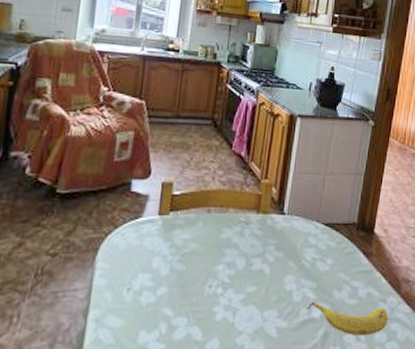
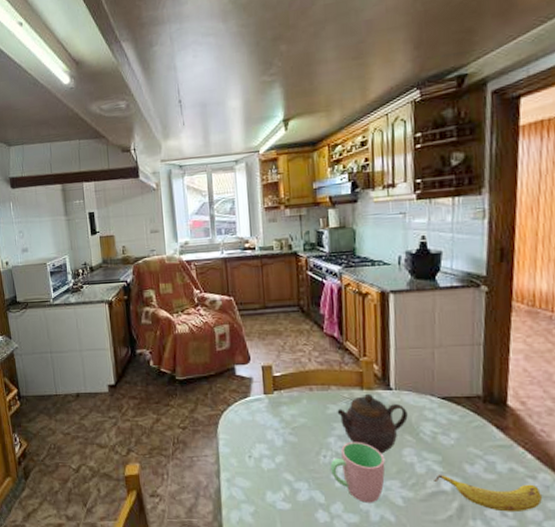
cup: none [213,269,267,337] -> present [329,441,385,503]
teapot: none [230,217,295,282] -> present [337,393,408,454]

